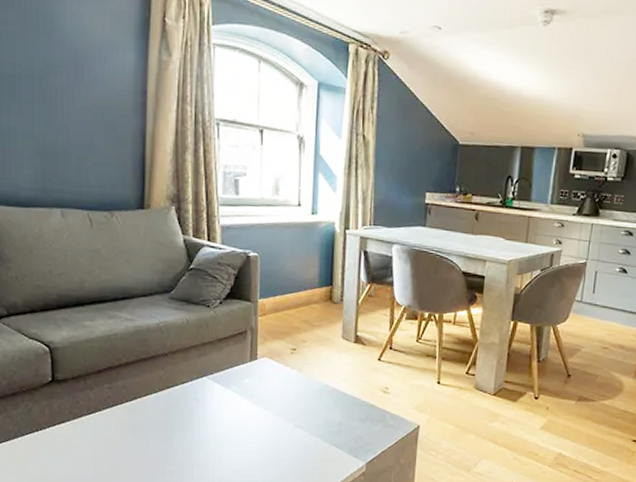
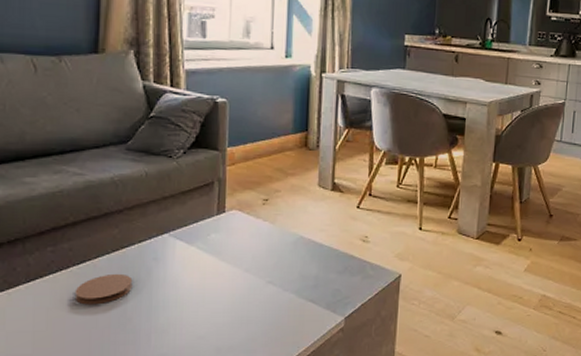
coaster: none [128,410,177,438] -> present [74,273,133,305]

